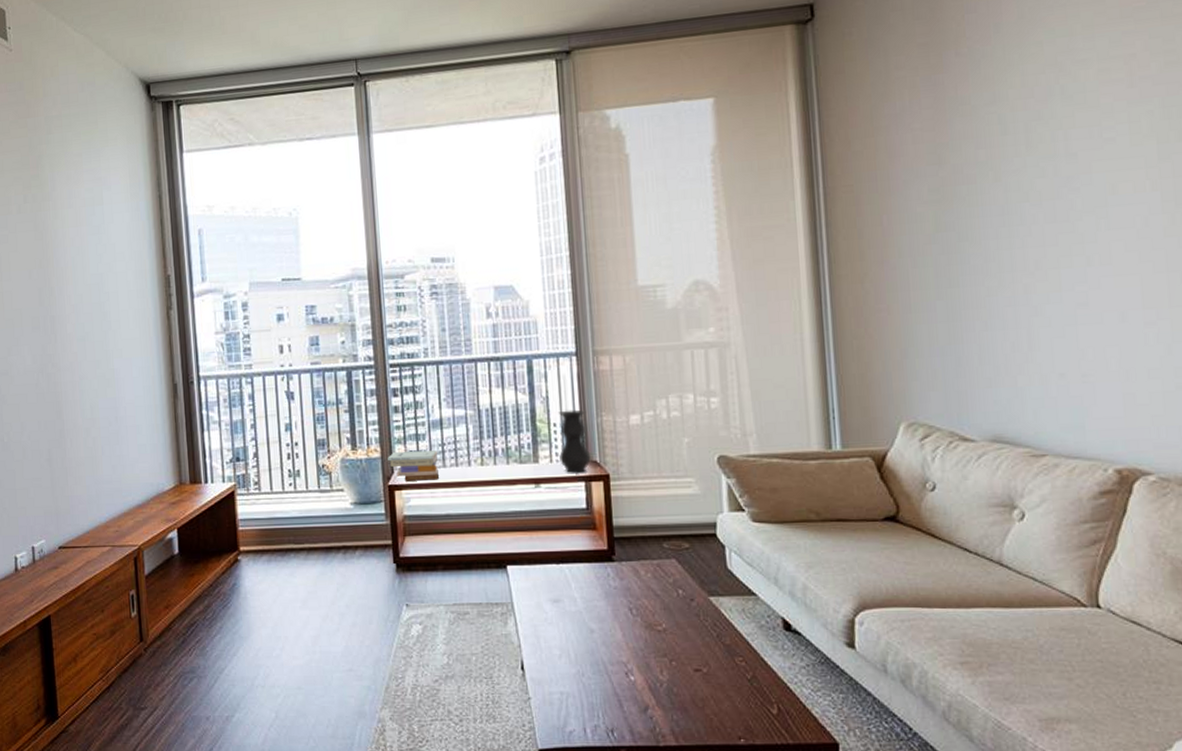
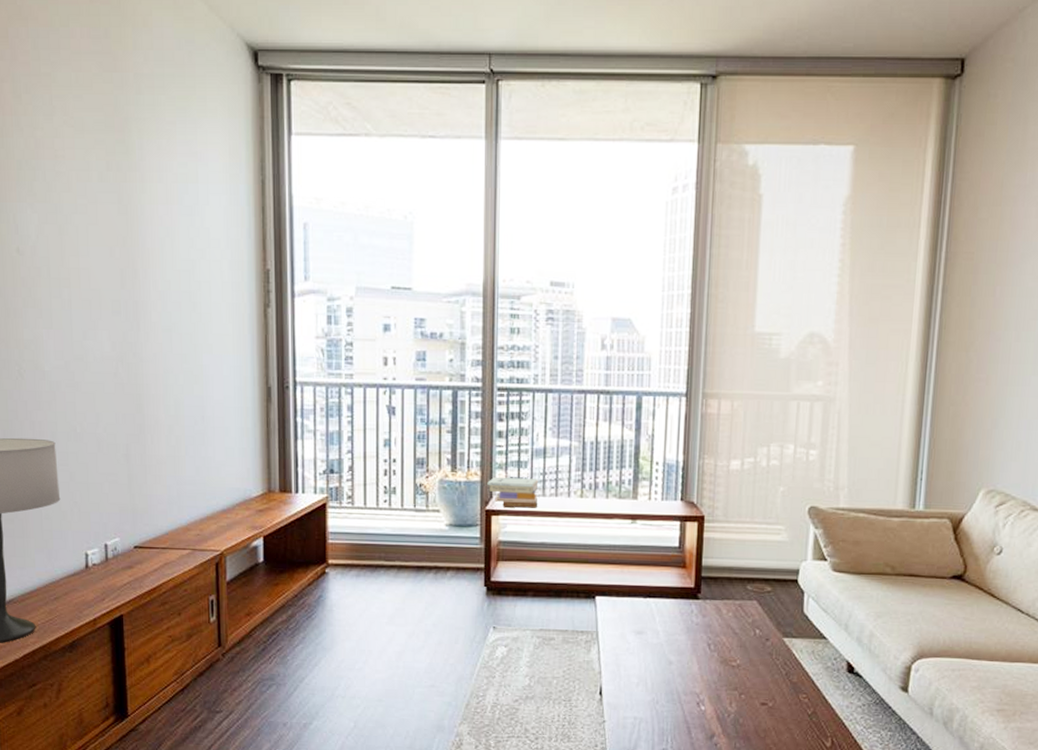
vase: present [558,409,592,473] -> none [658,450,690,512]

